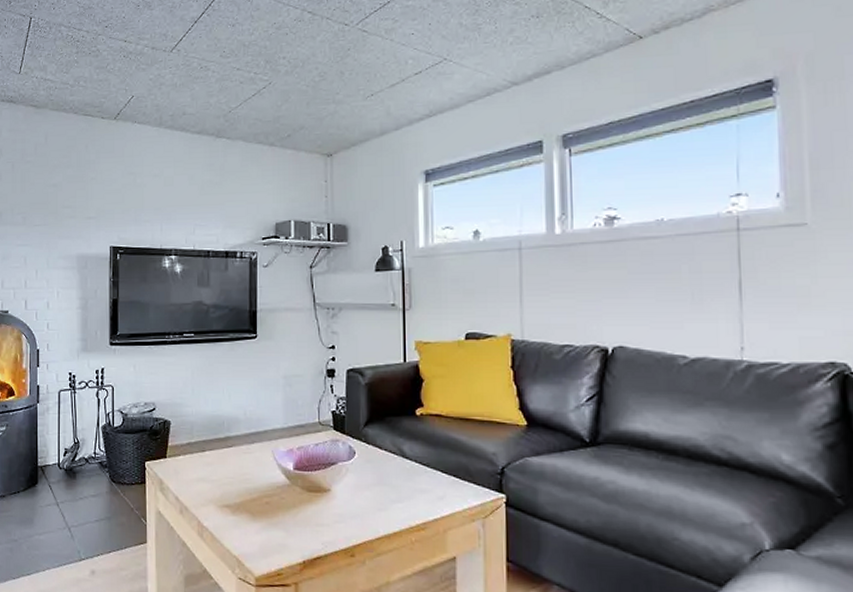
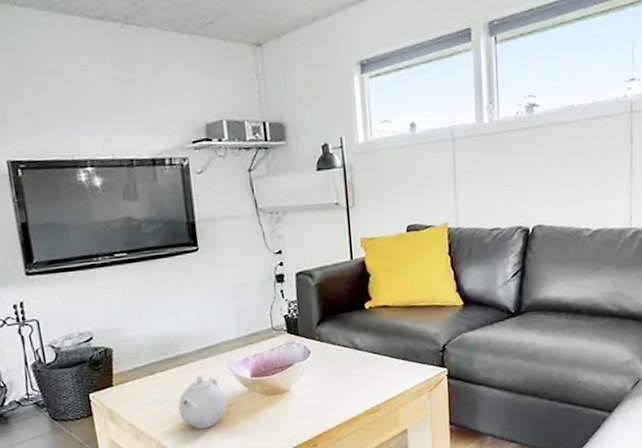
teapot: none [221,460,267,516] -> present [178,376,226,429]

